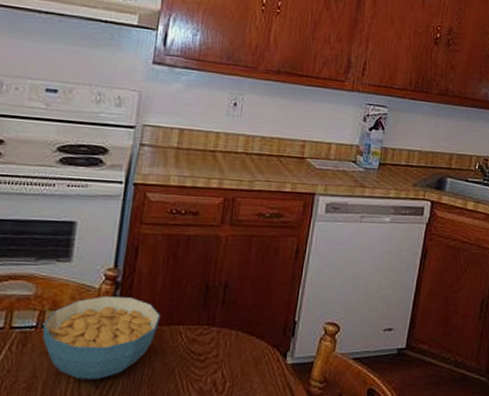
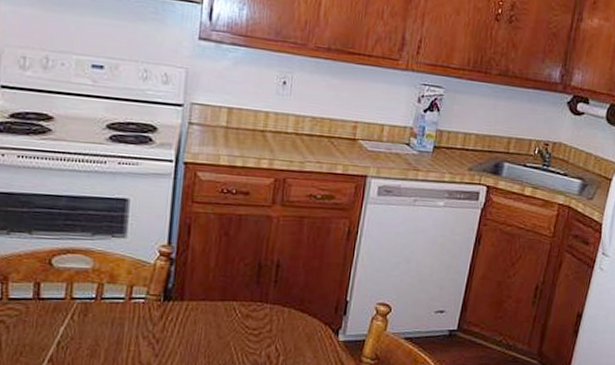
cereal bowl: present [42,295,161,380] -> none [101,270,215,349]

